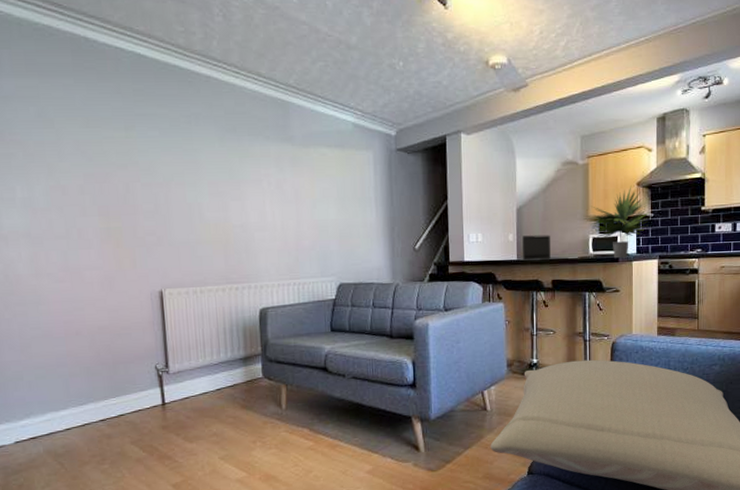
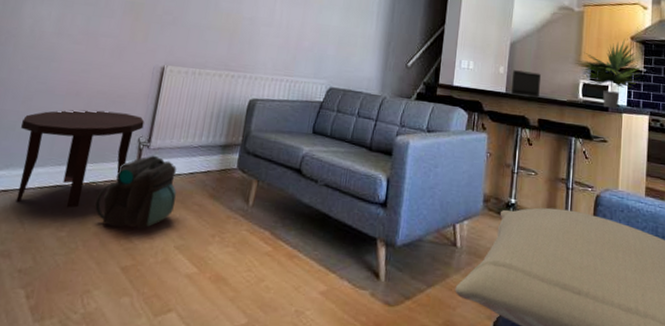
side table: none [28,344,157,447] -> present [15,110,145,208]
backpack: none [128,379,209,451] -> present [94,155,177,230]

